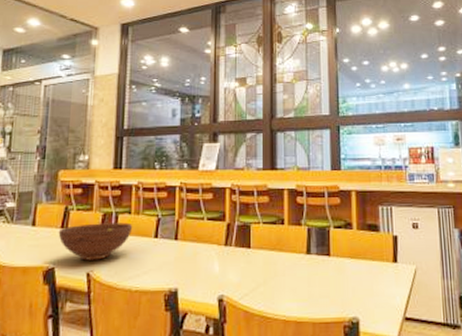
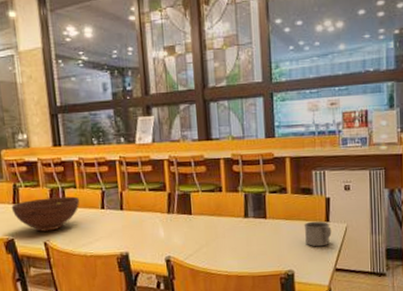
mug: none [370,261,400,291] -> present [304,221,332,247]

